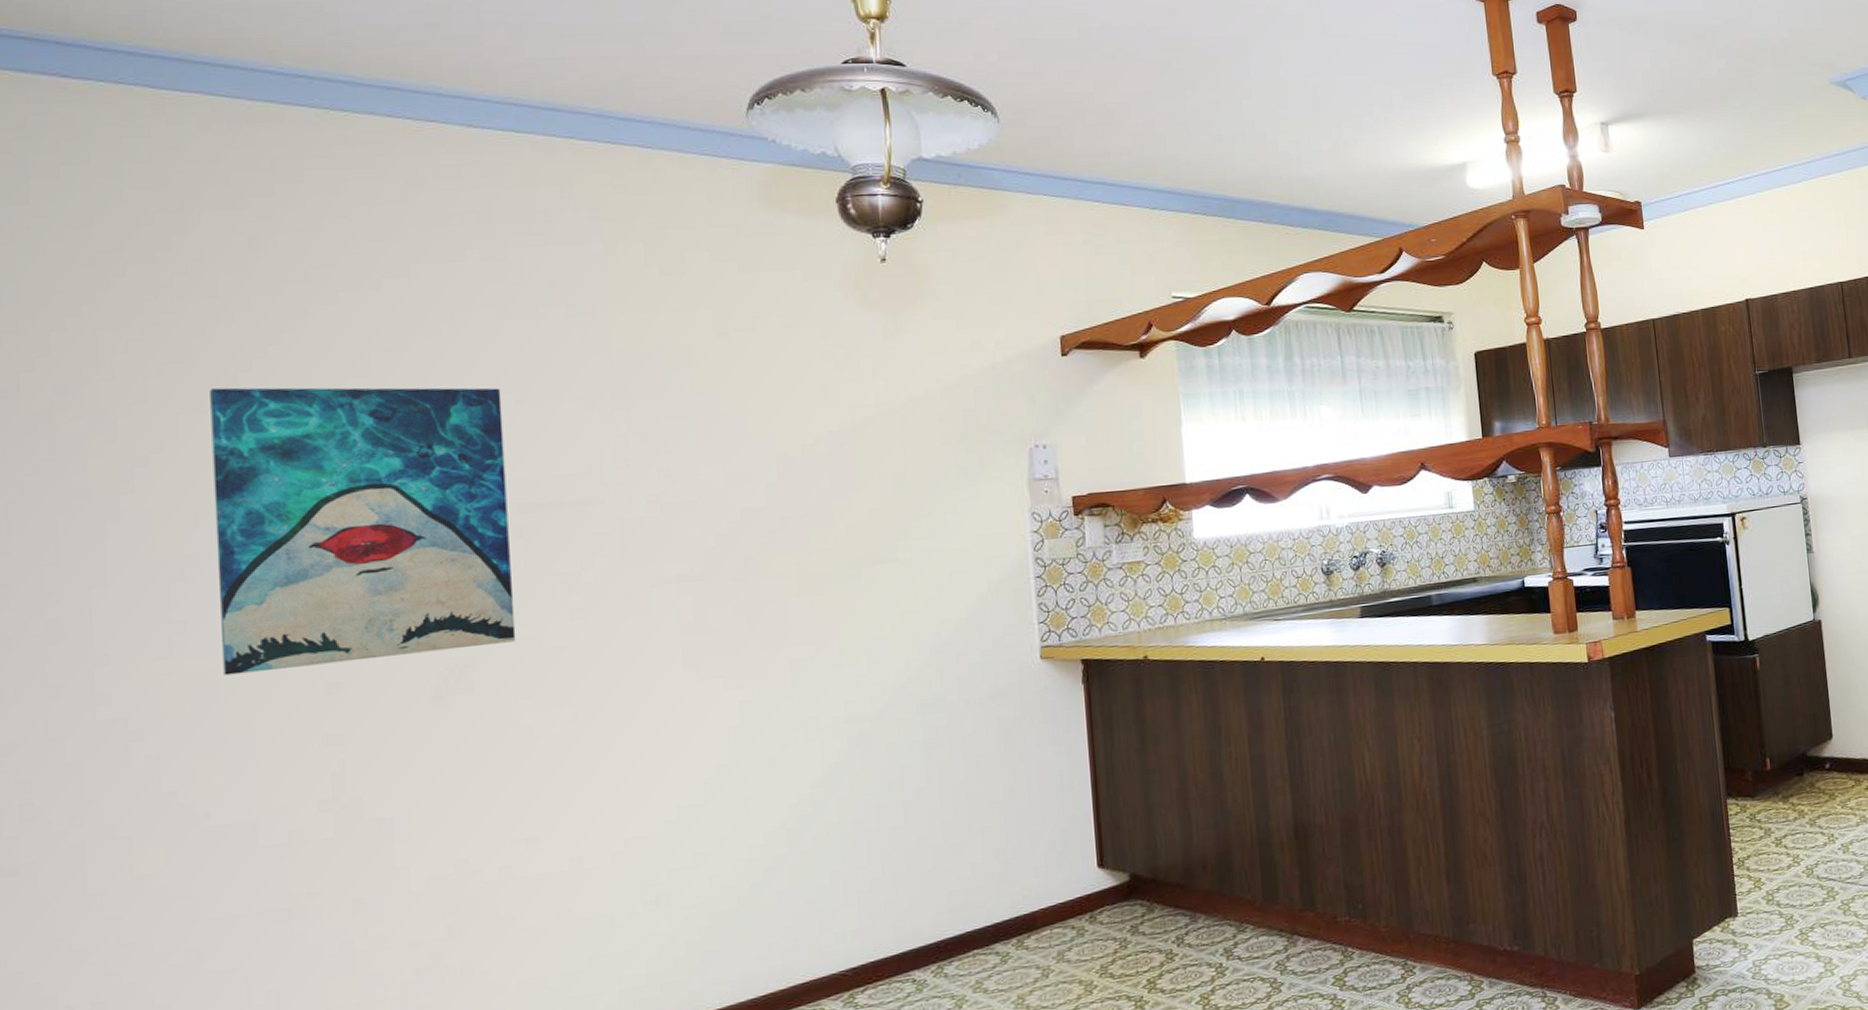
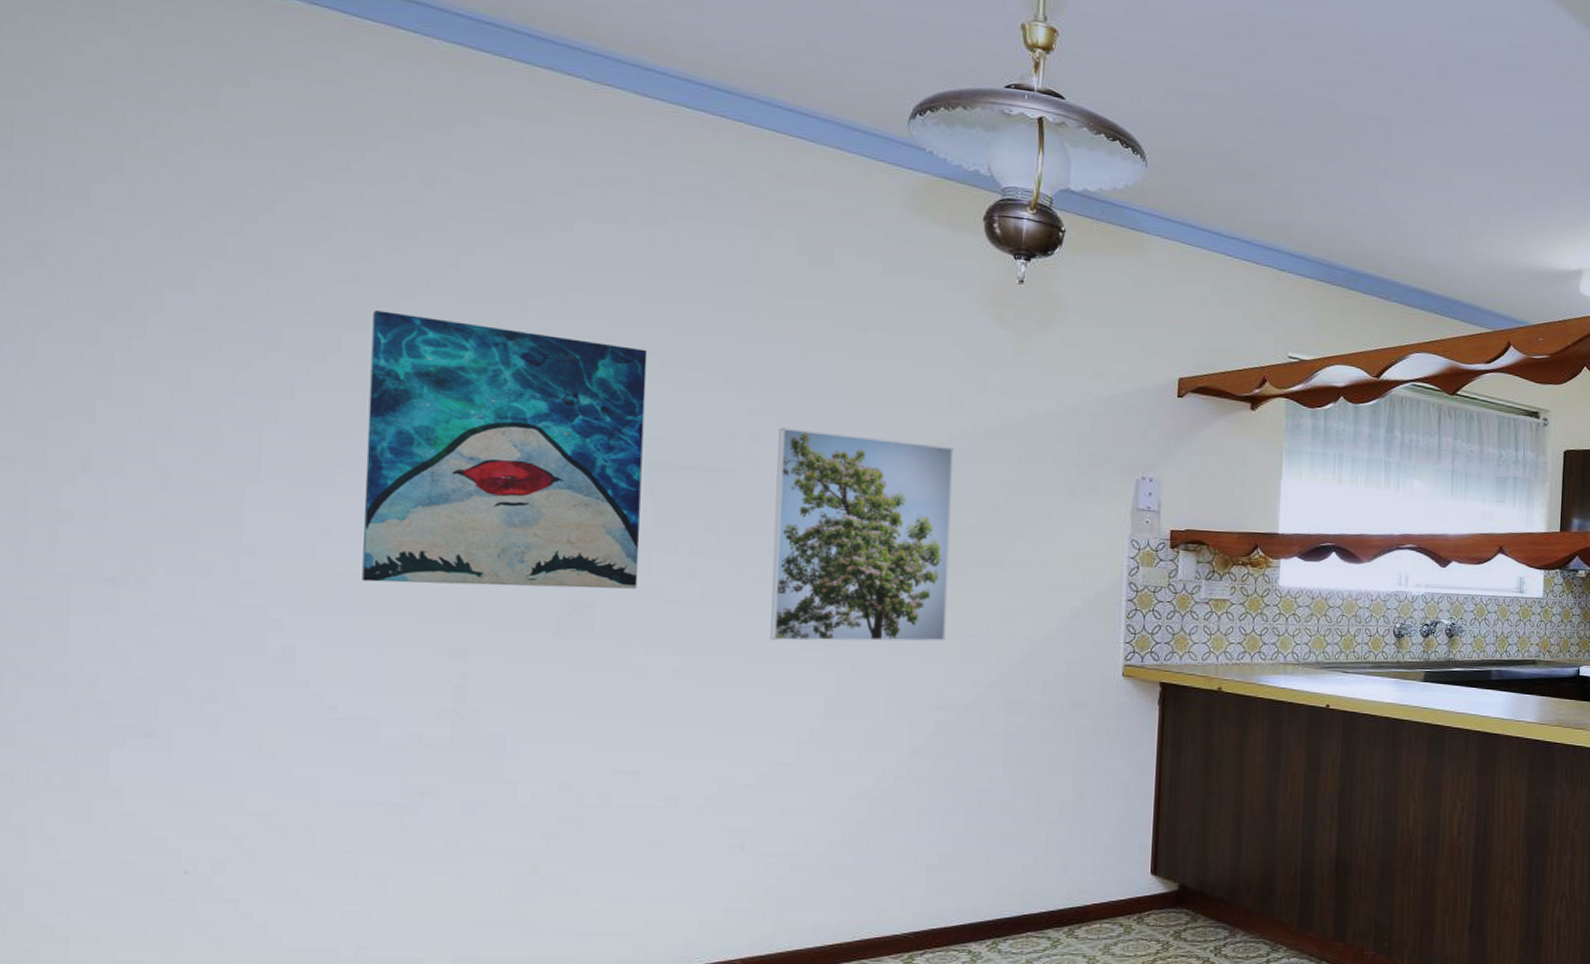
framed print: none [648,443,848,676] -> present [770,427,954,642]

